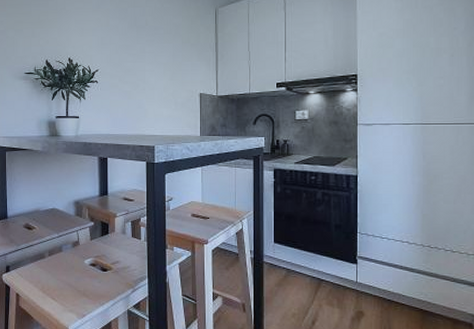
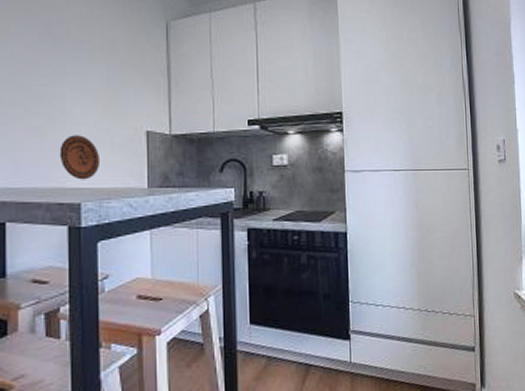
decorative plate: none [141,97,168,129] -> present [59,135,101,180]

